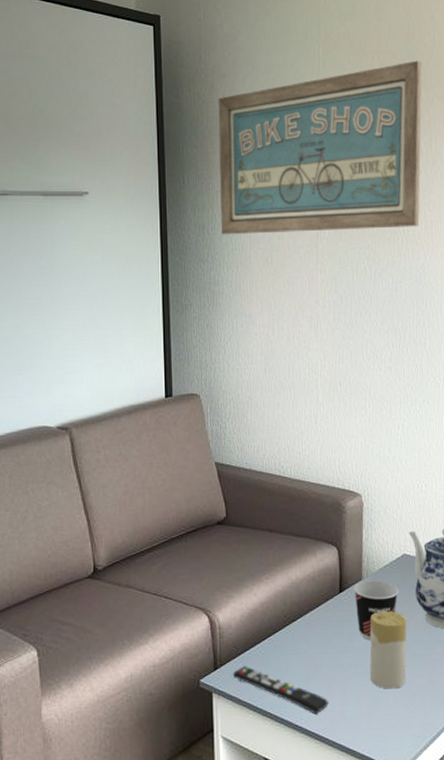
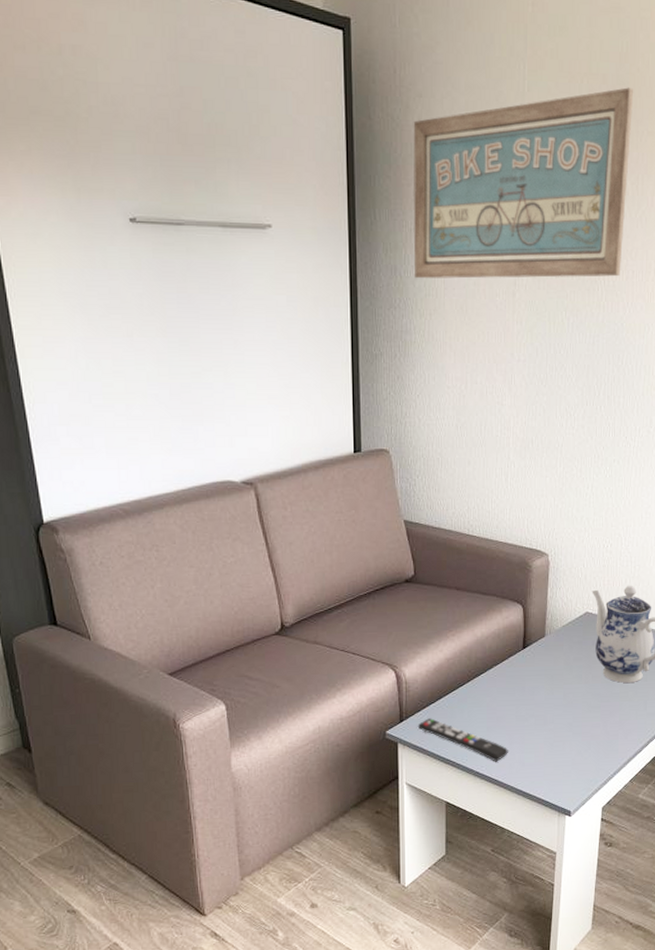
cup: present [353,580,399,641] -> none [536,637,580,694]
candle: present [370,610,407,689] -> none [549,665,586,739]

